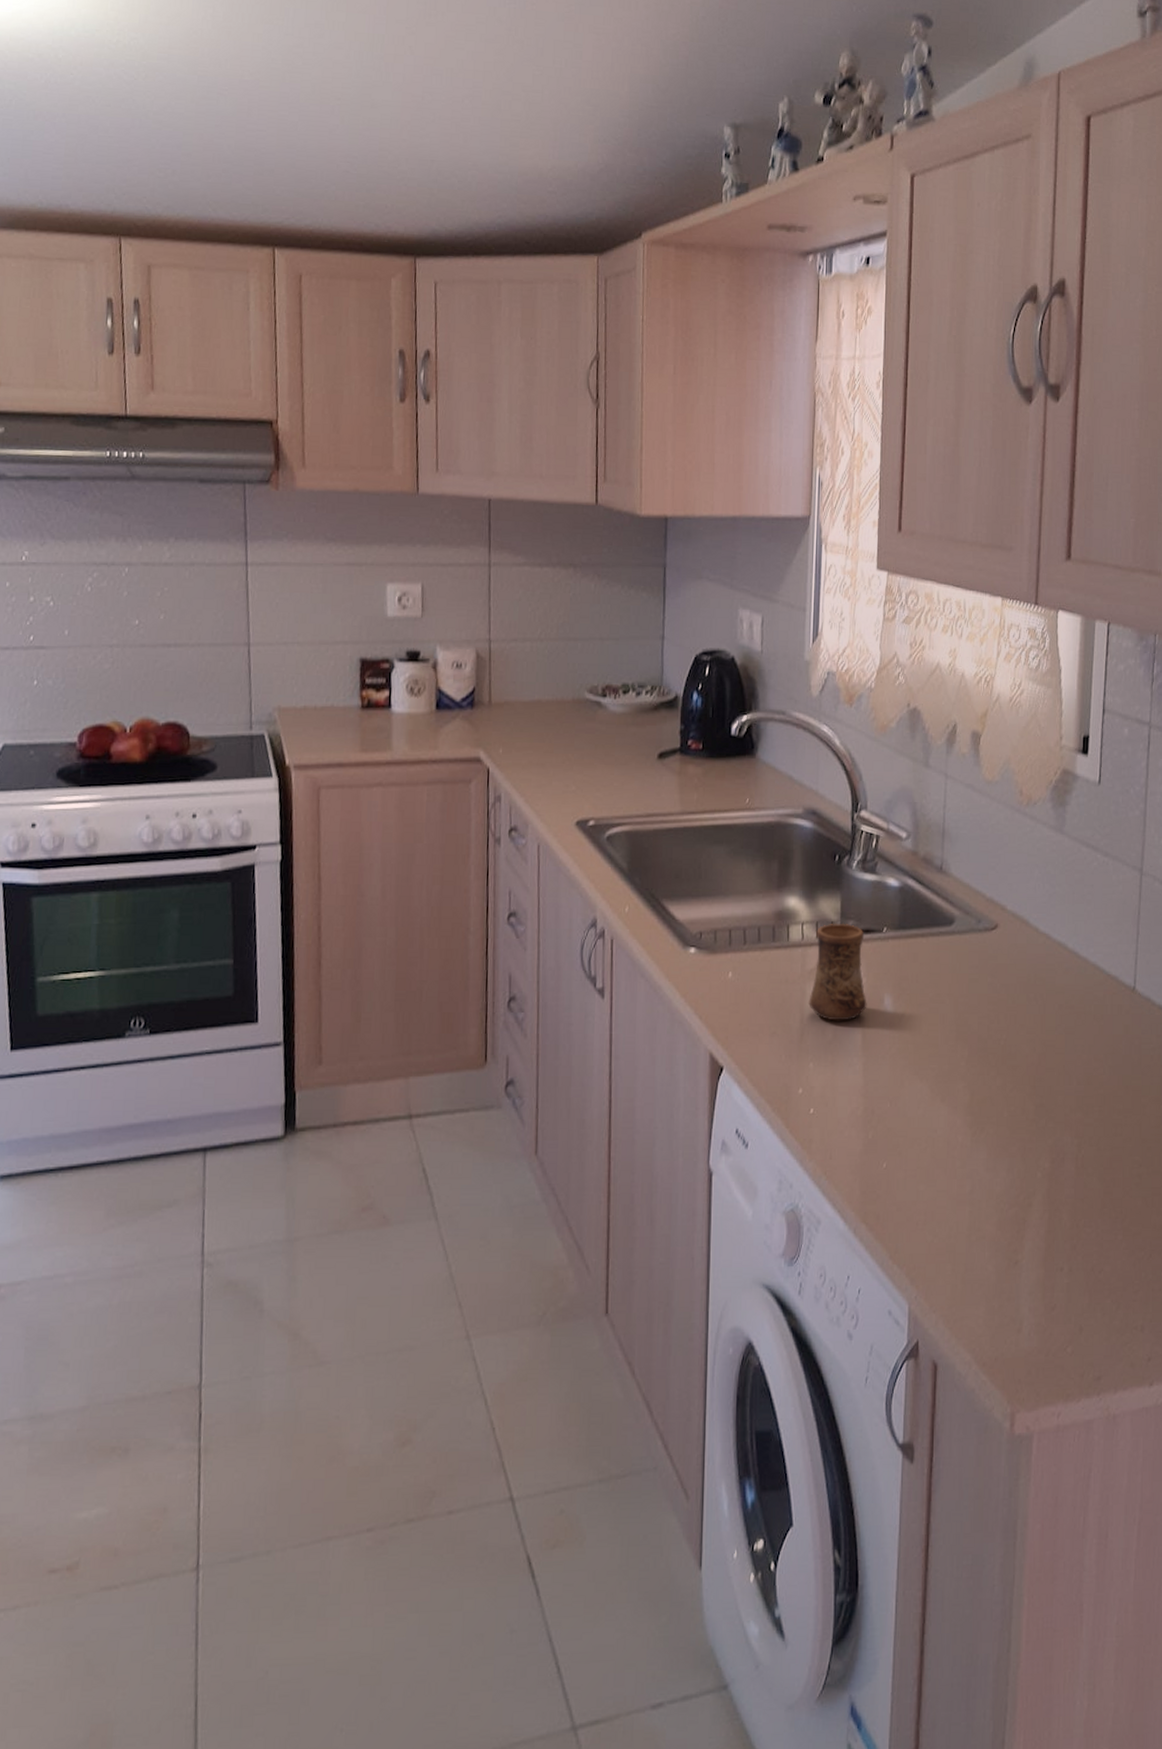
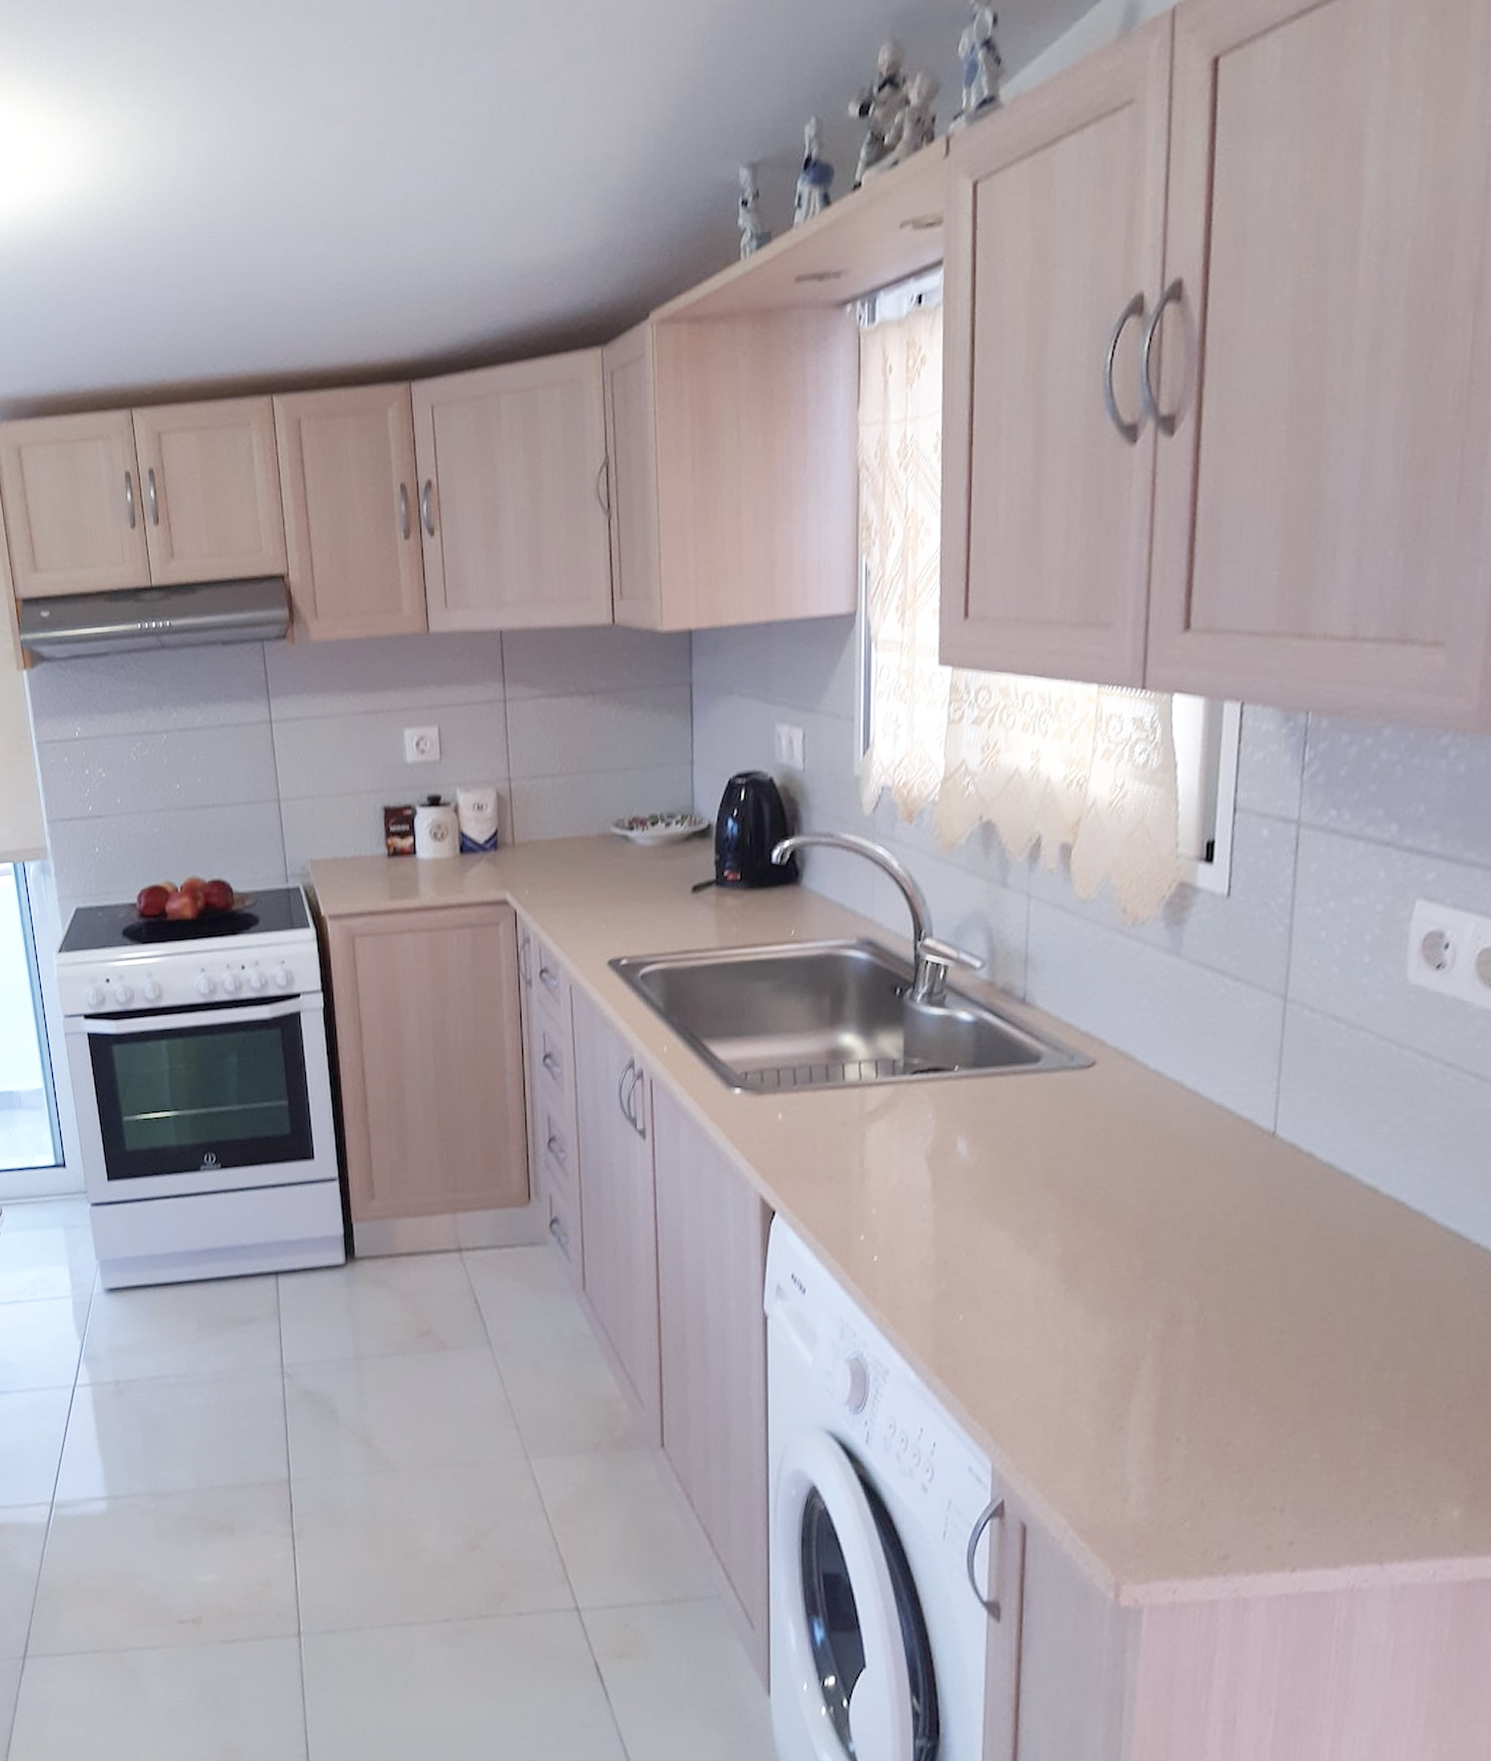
cup: present [809,923,867,1021] -> none [869,1061,937,1166]

